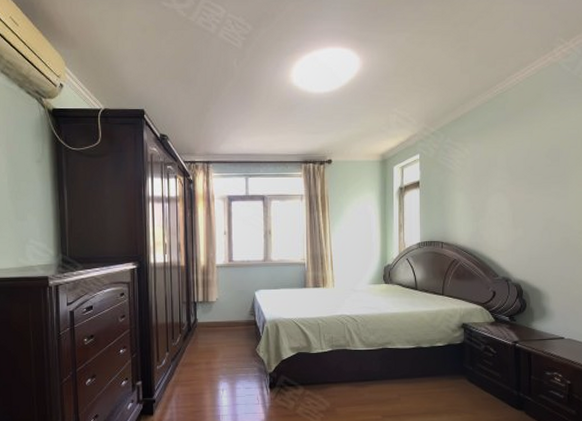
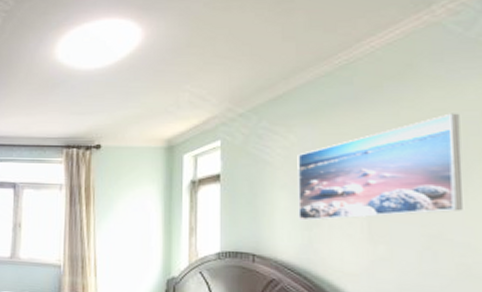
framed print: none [470,131,567,214] -> present [297,113,463,221]

